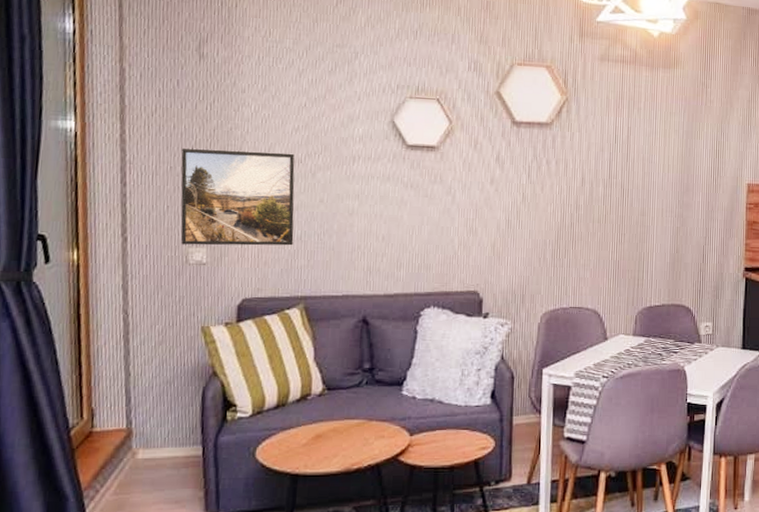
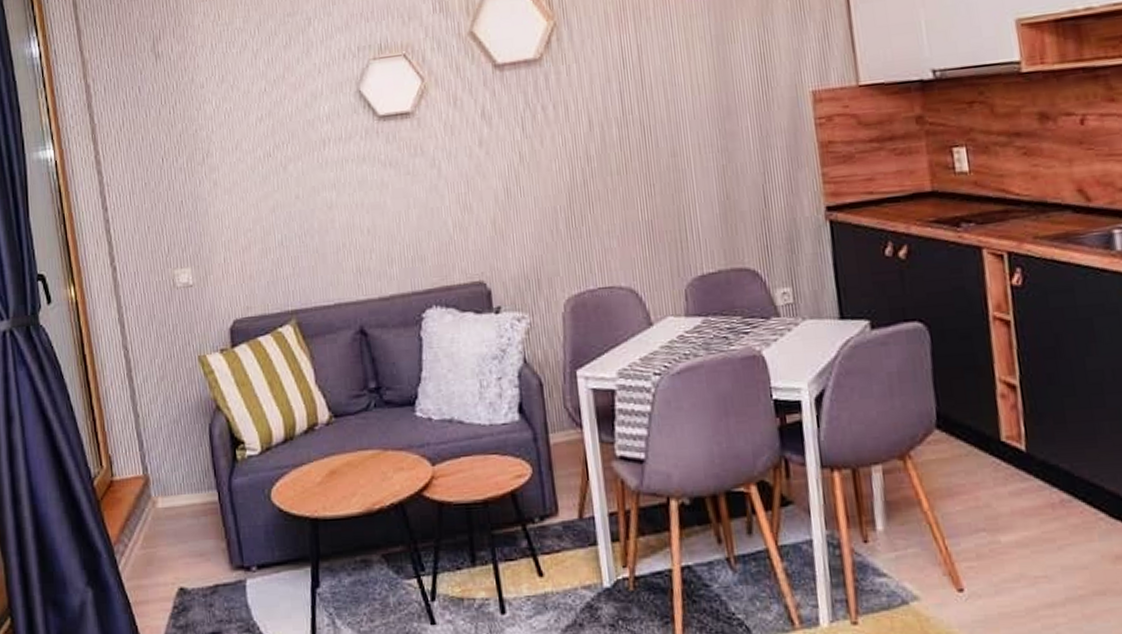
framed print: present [180,149,295,246] -> none [153,147,275,267]

